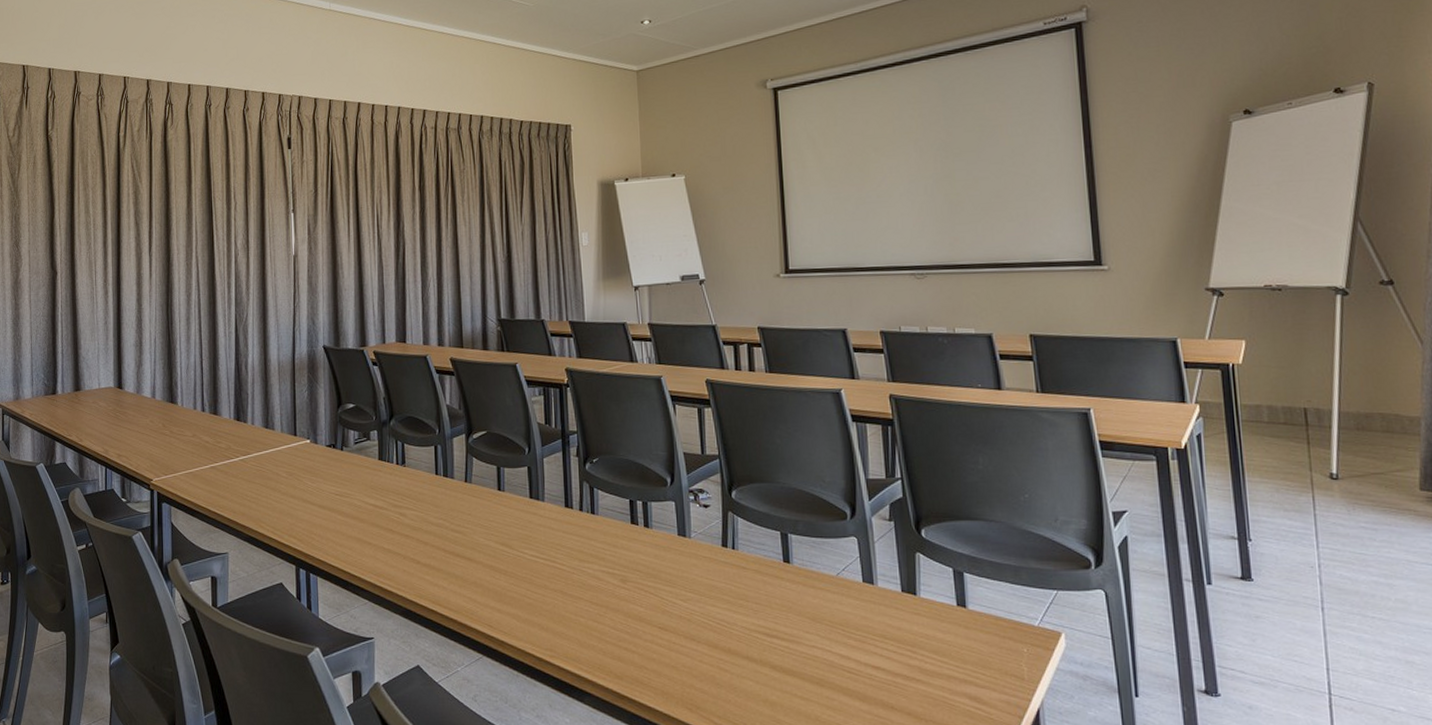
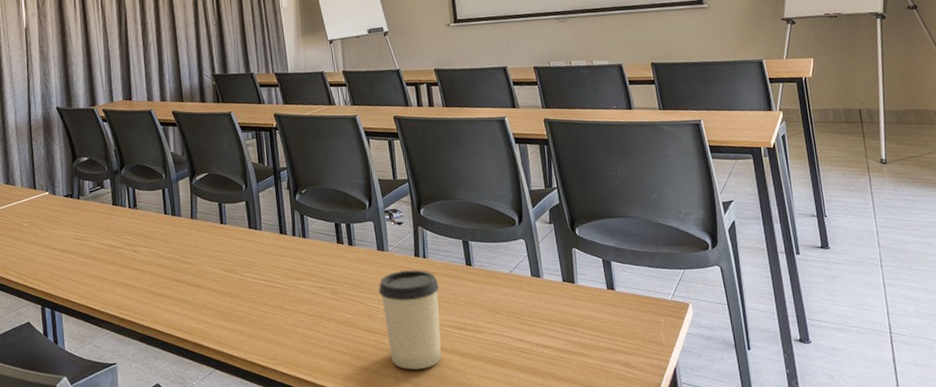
cup: none [677,562,750,679] -> present [379,269,442,370]

